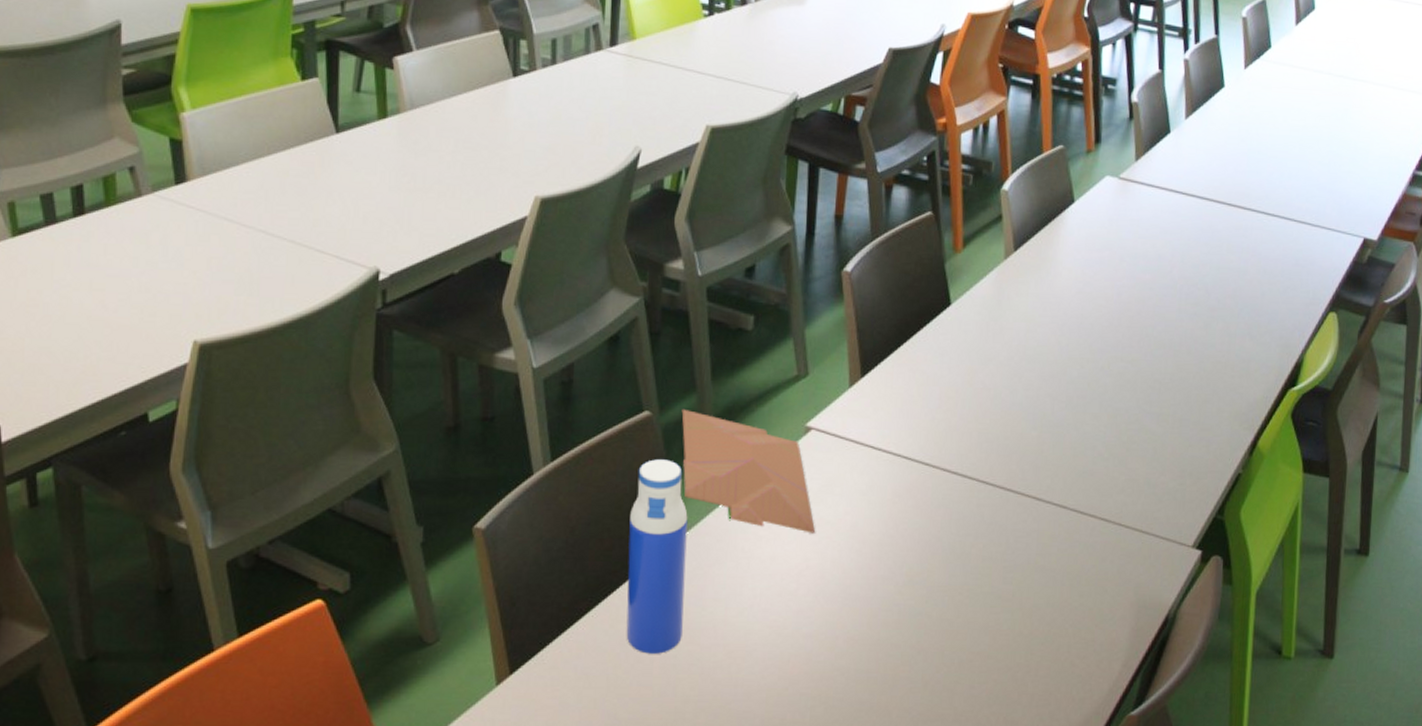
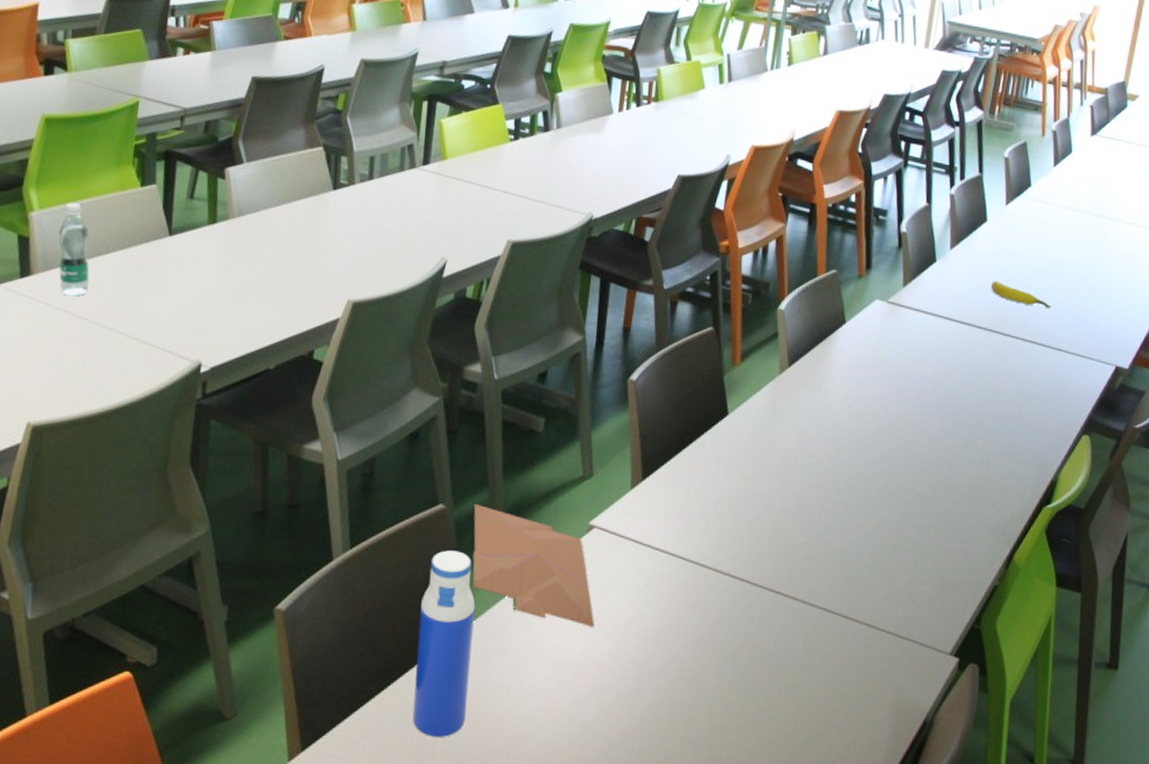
bottle: none [214,100,251,203] -> present [58,202,90,297]
banana: none [1229,151,1294,180] -> present [990,280,1051,309]

